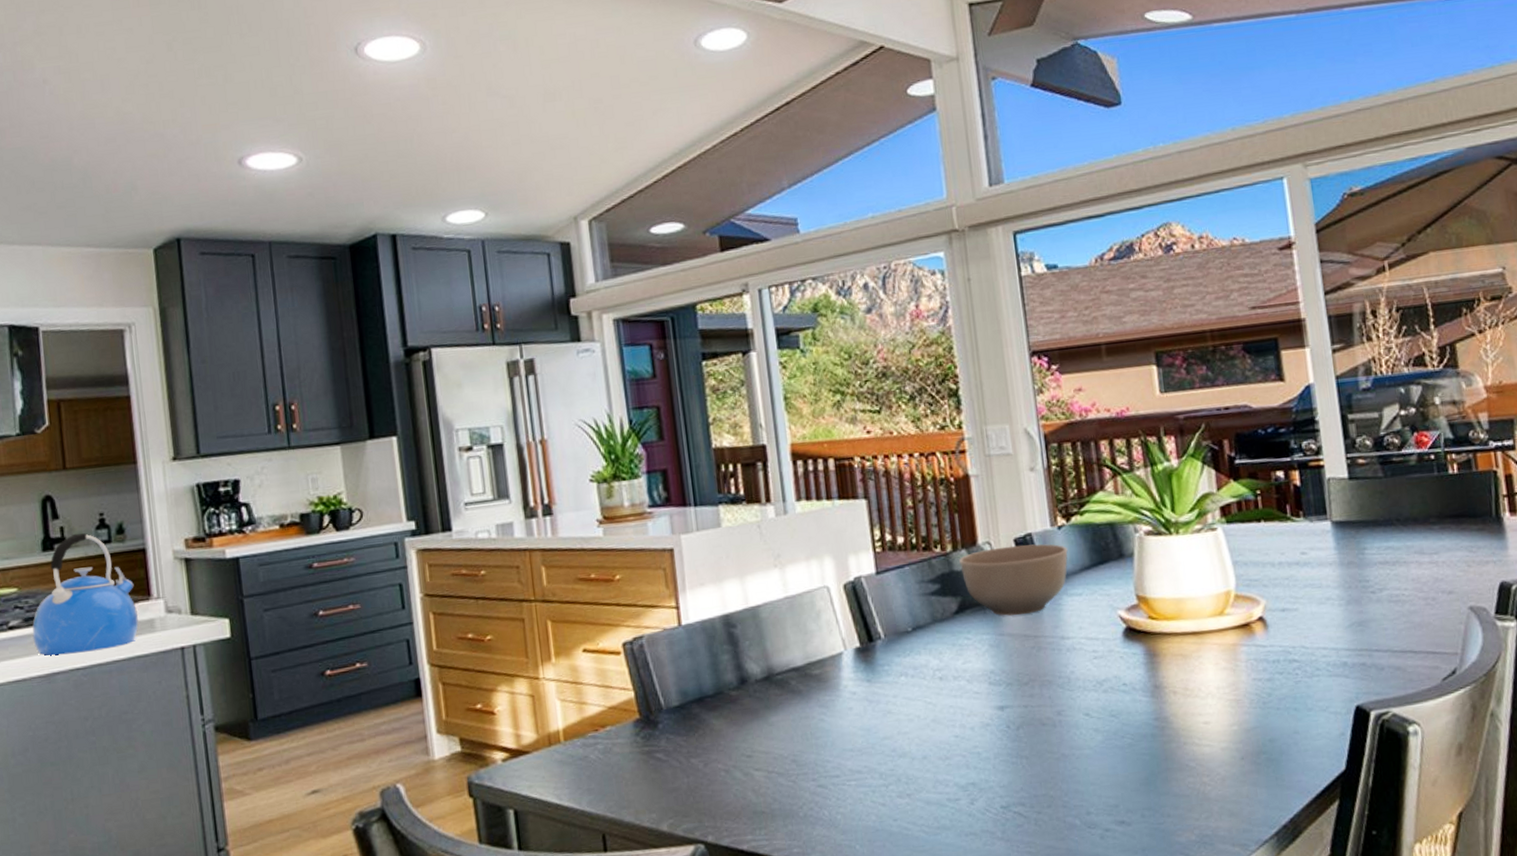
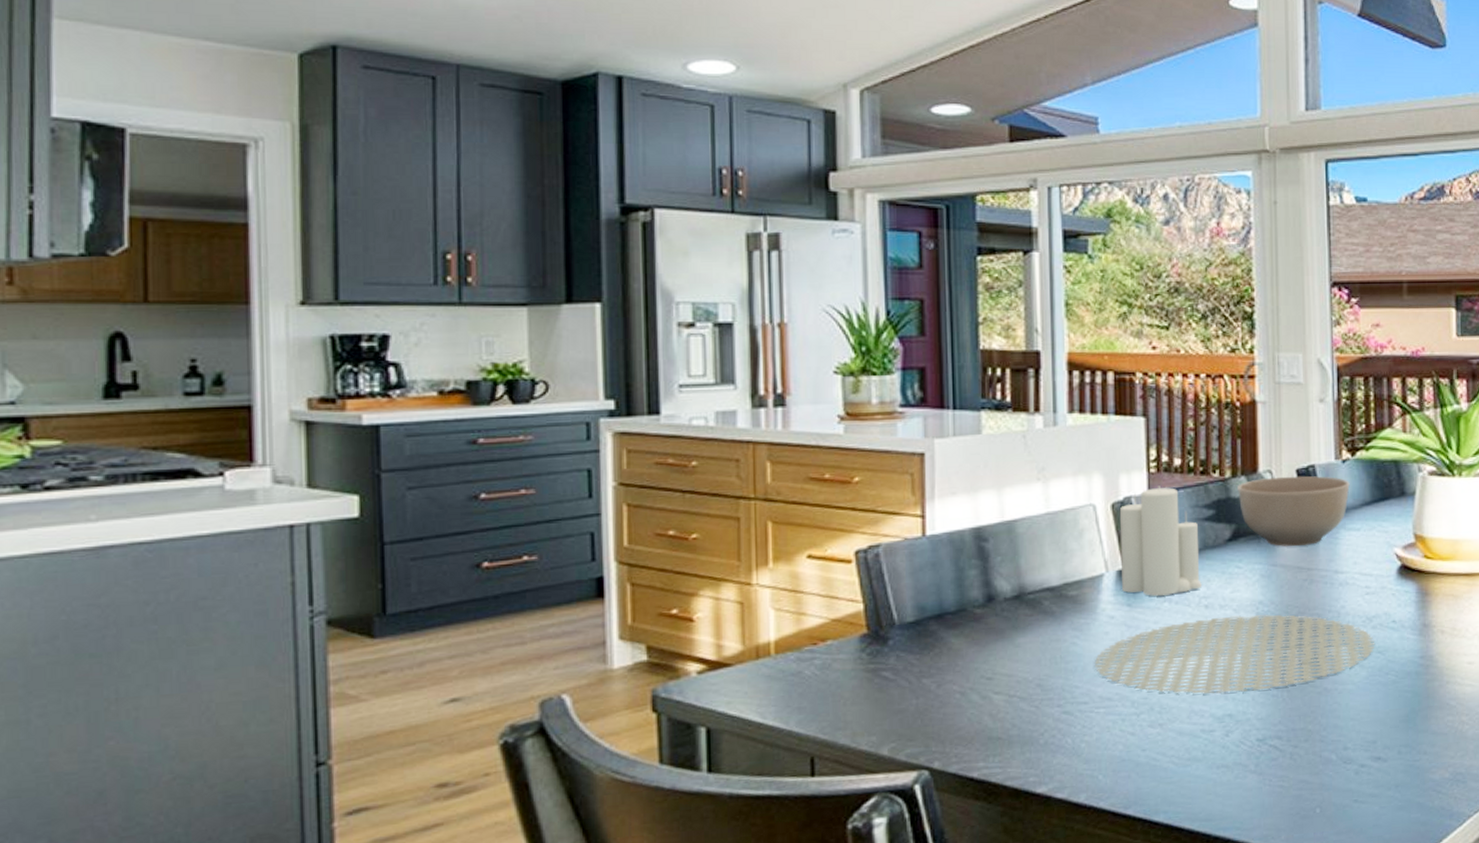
kettle: present [32,532,139,656] -> none [78,380,233,526]
place mat: none [842,683,1108,764] -> present [1095,614,1376,694]
candle: none [851,564,935,671] -> present [1119,486,1202,596]

